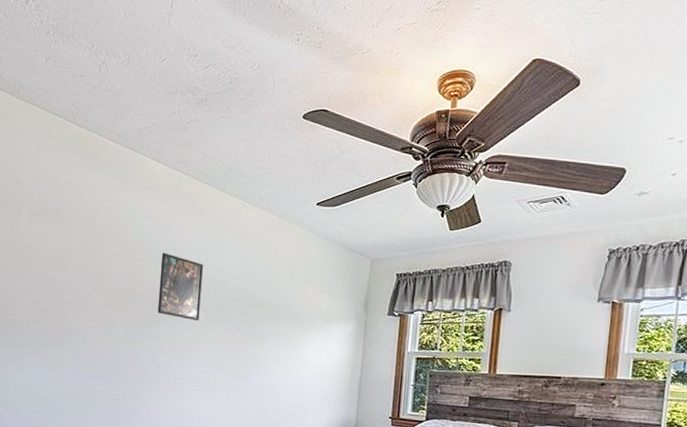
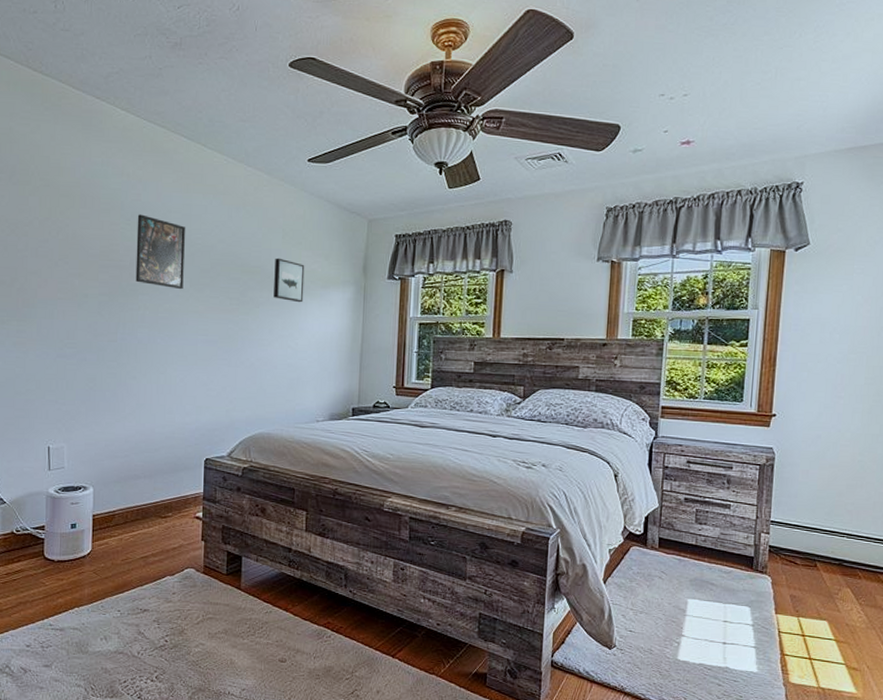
wall art: none [280,293,310,336] -> present [274,258,305,303]

